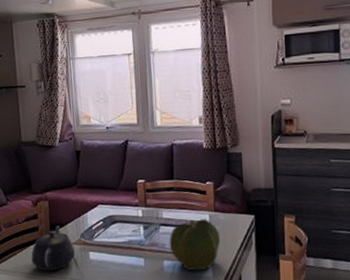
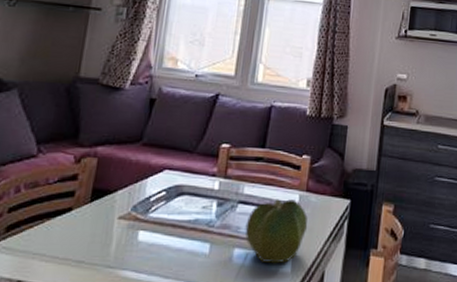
teapot: present [31,225,76,272] -> none [53,191,121,254]

